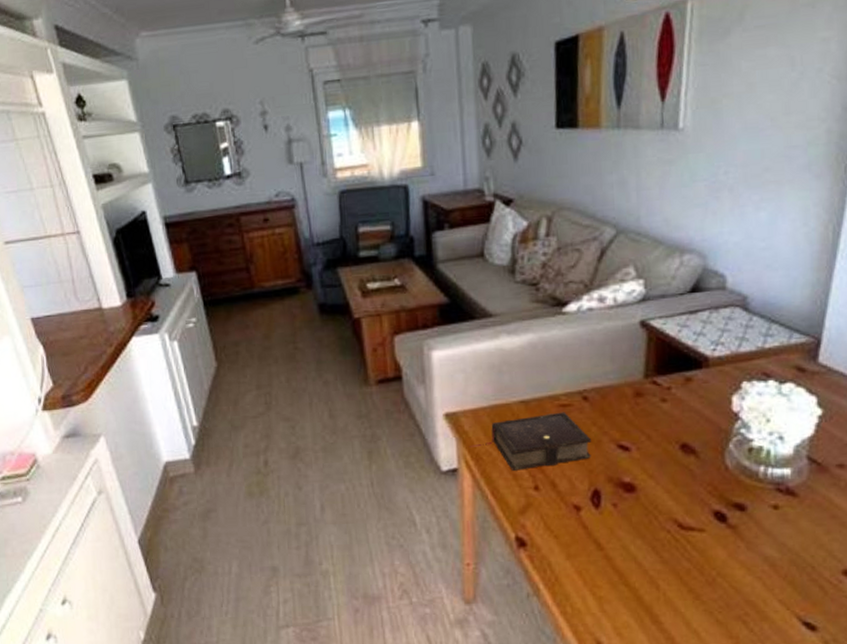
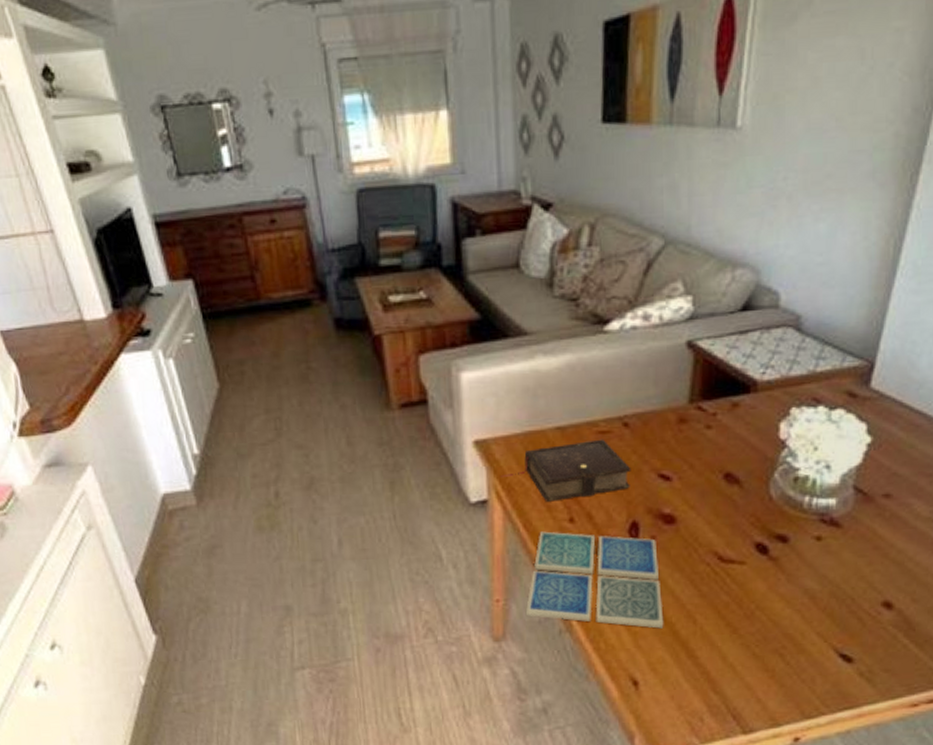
drink coaster: none [495,498,628,594] -> present [526,531,664,629]

